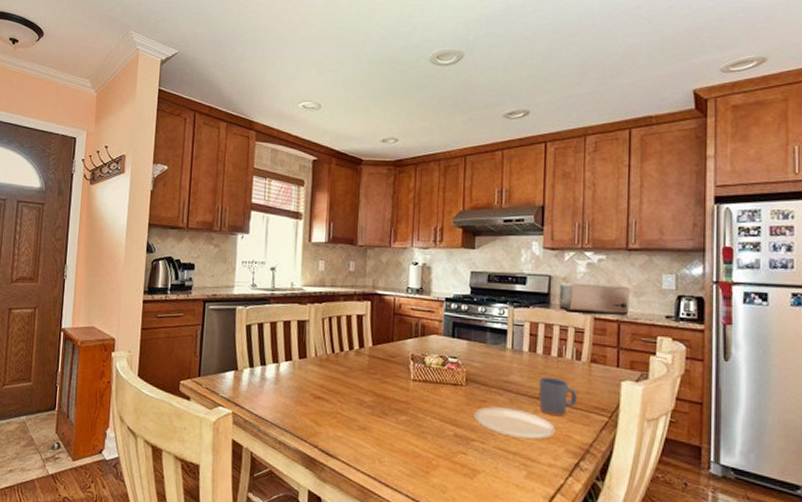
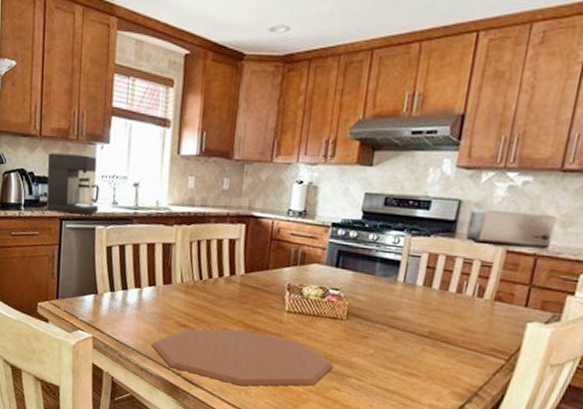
coffee maker: none [191,242,240,297] -> present [47,153,100,215]
placemat: none [289,399,459,455] -> present [152,329,334,386]
plate: present [474,407,555,440] -> none [352,343,442,380]
mug: present [538,376,577,417] -> none [427,314,473,357]

